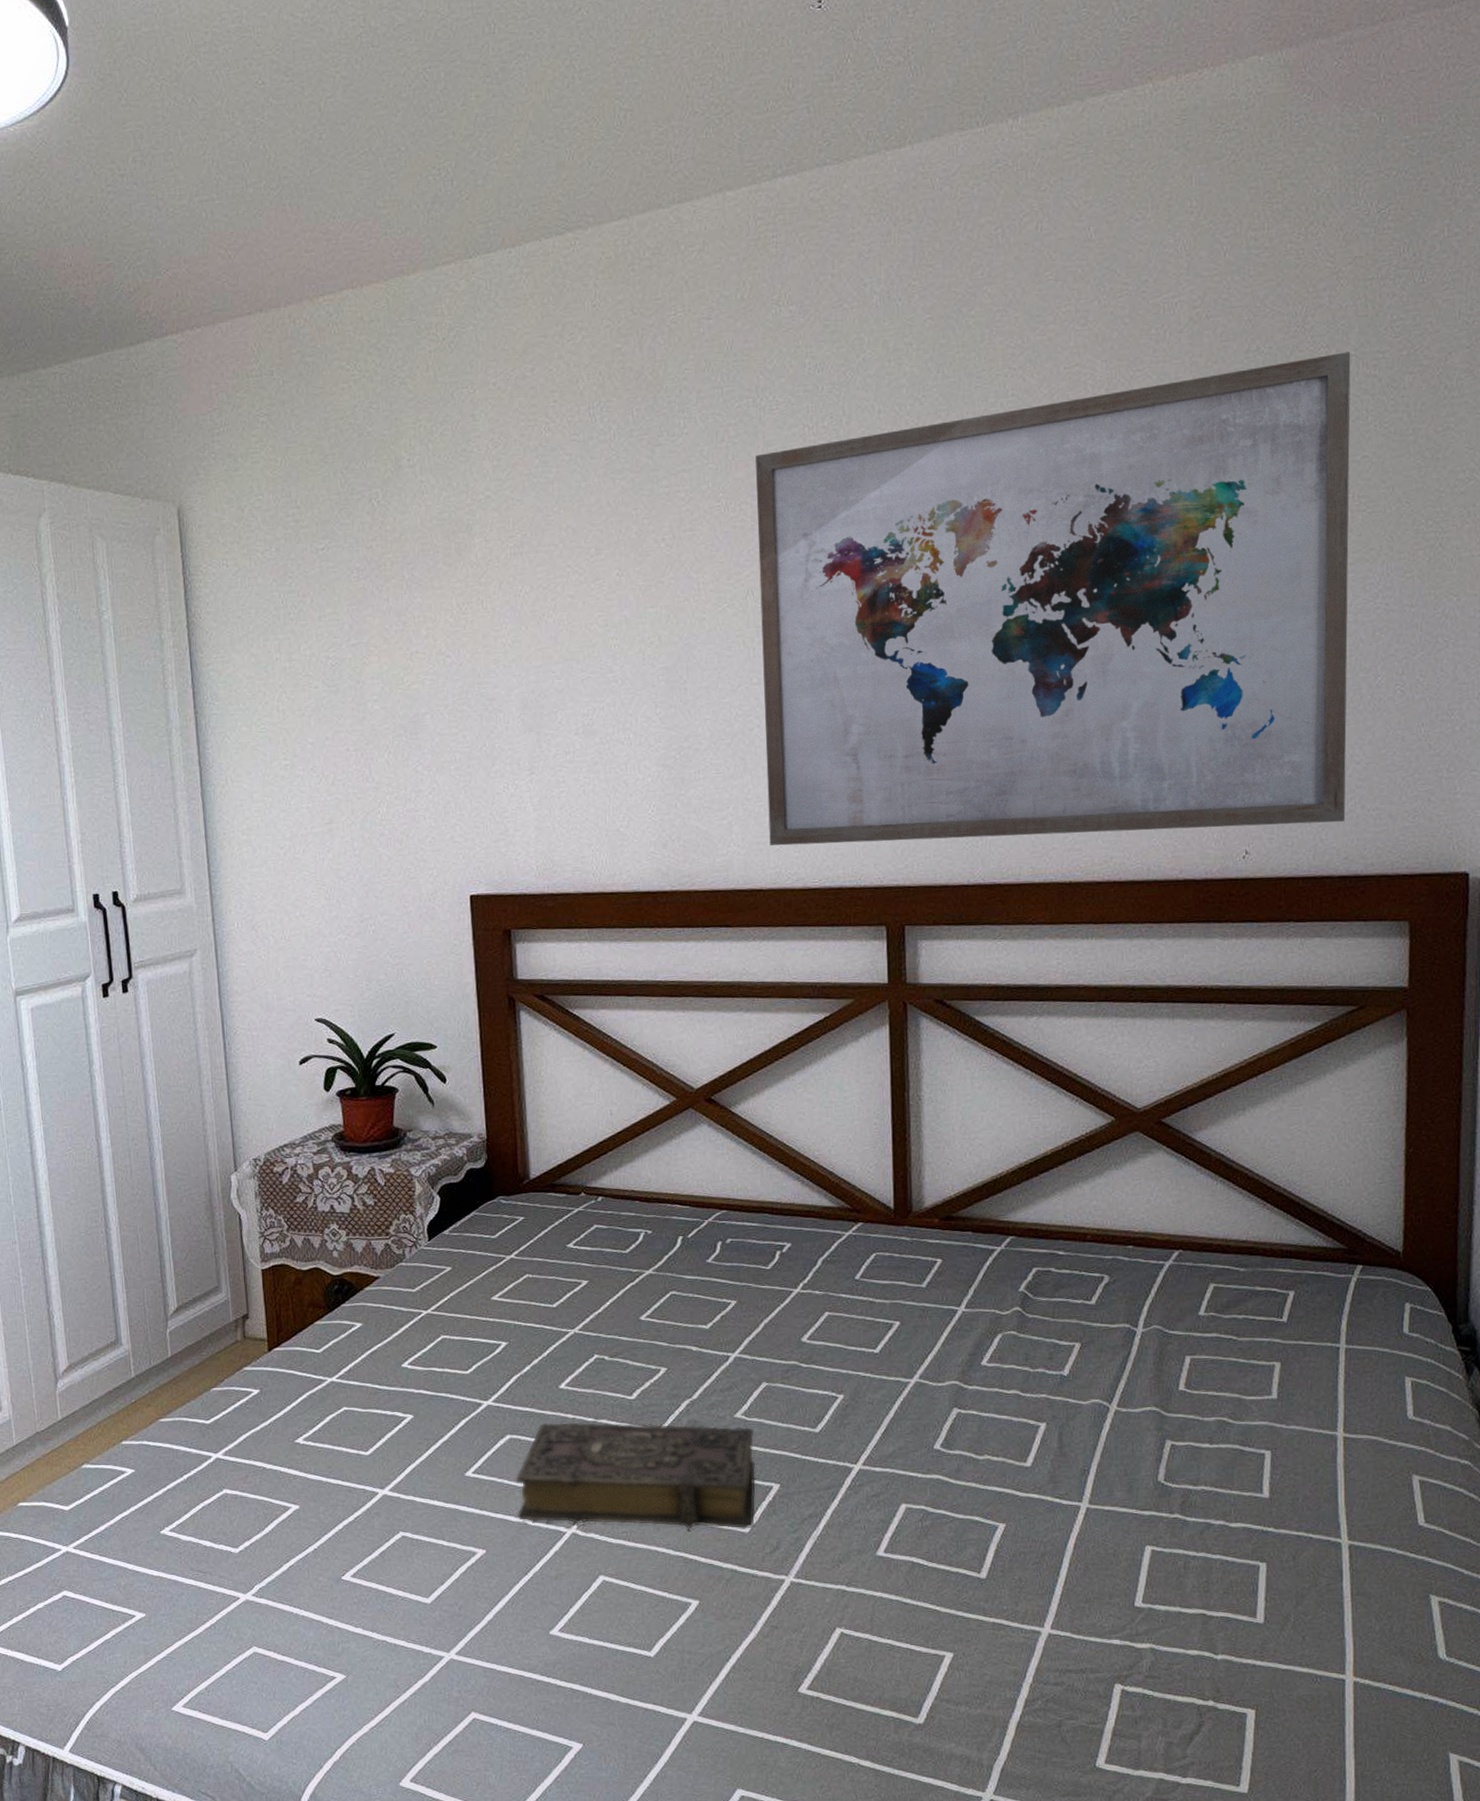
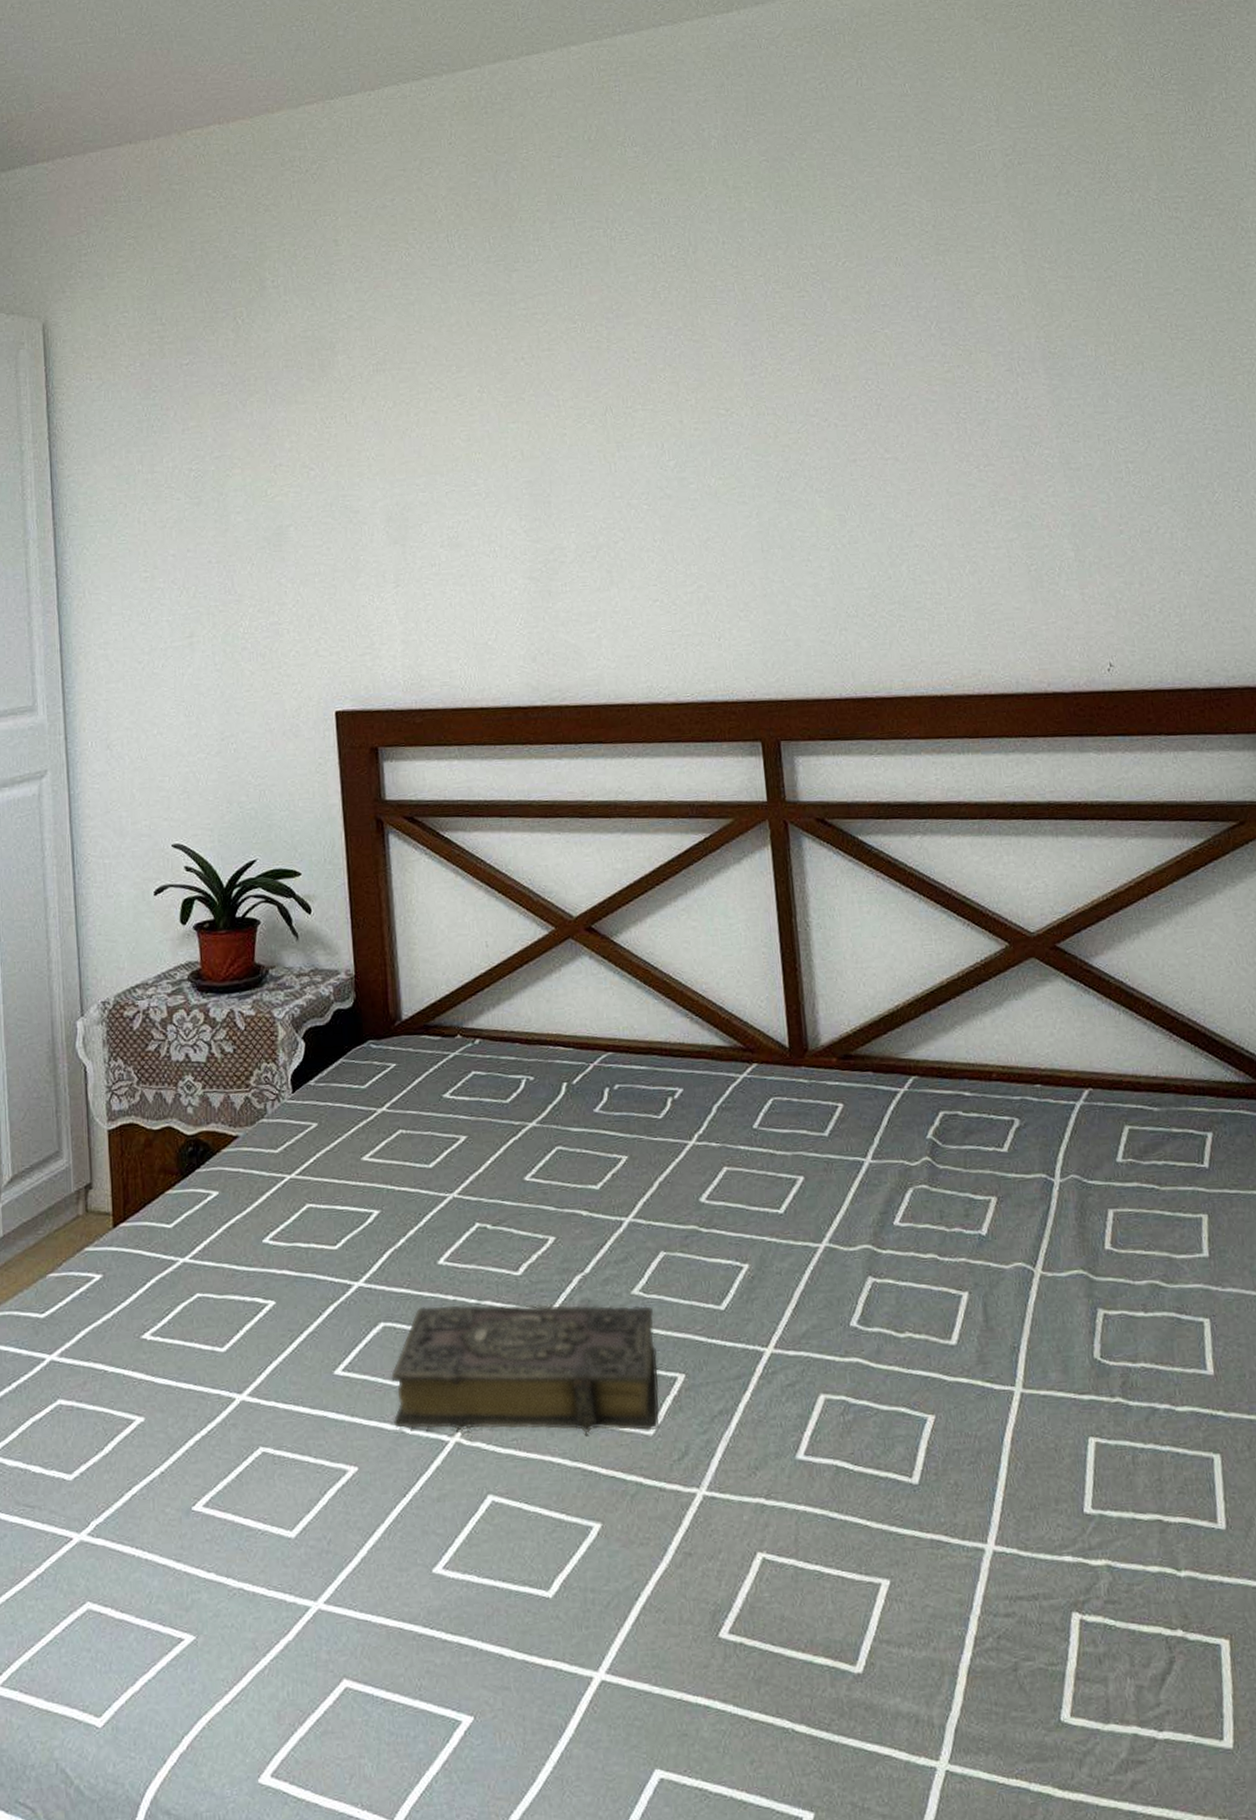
wall art: present [755,352,1351,846] -> none [608,196,1202,660]

